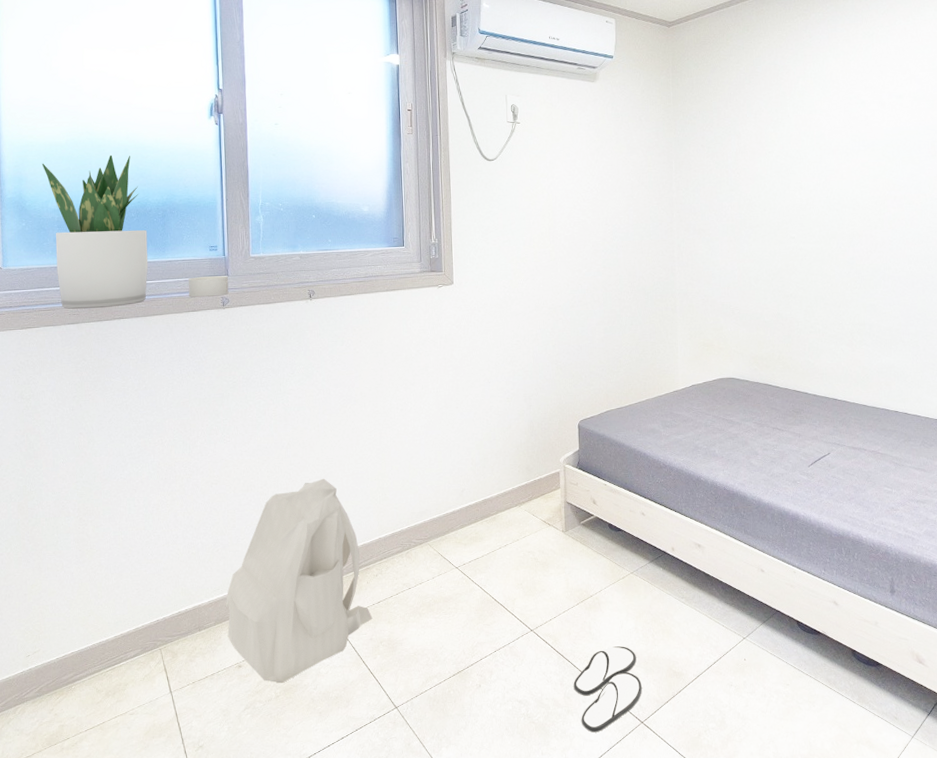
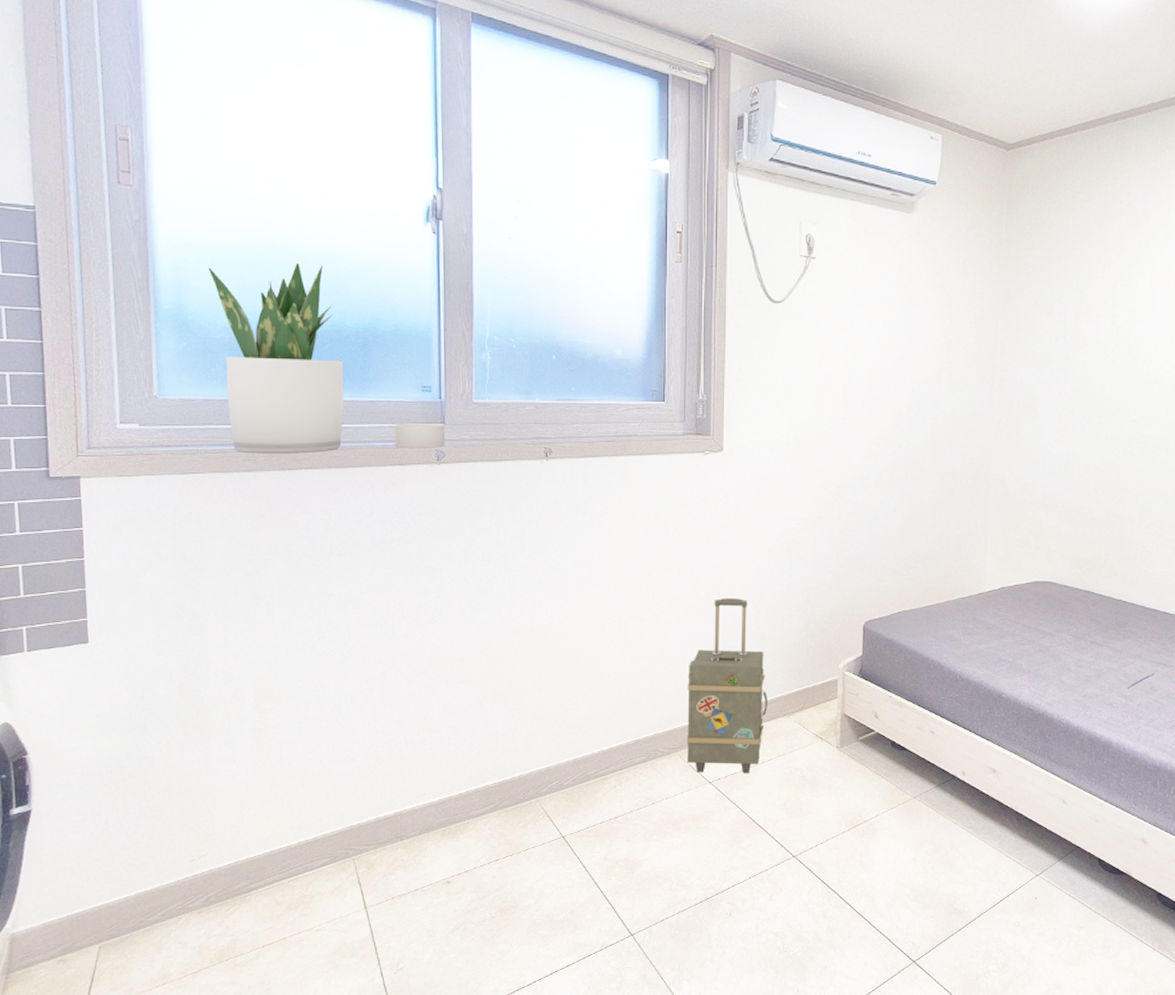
backpack: present [225,478,373,683] -> none [432,672,608,903]
suitcase: none [433,407,502,559] -> present [686,598,767,774]
slippers: present [573,646,642,733] -> none [838,878,917,971]

